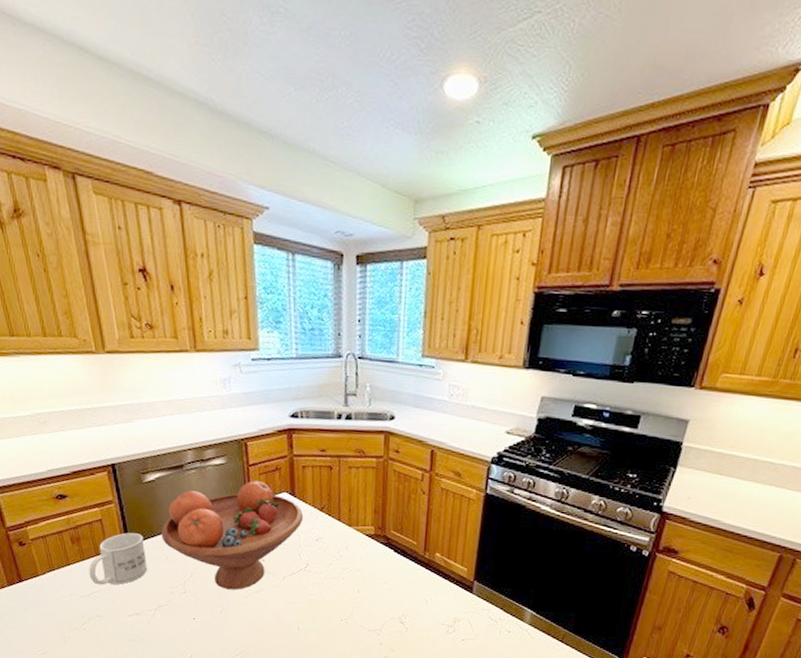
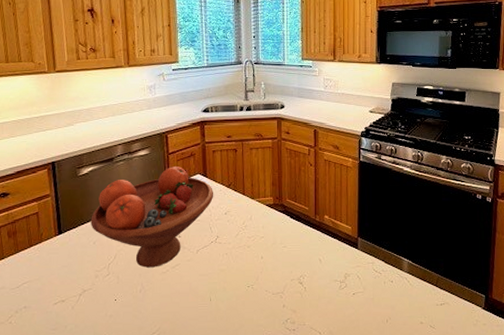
mug: present [89,532,147,585] -> none [21,222,76,276]

